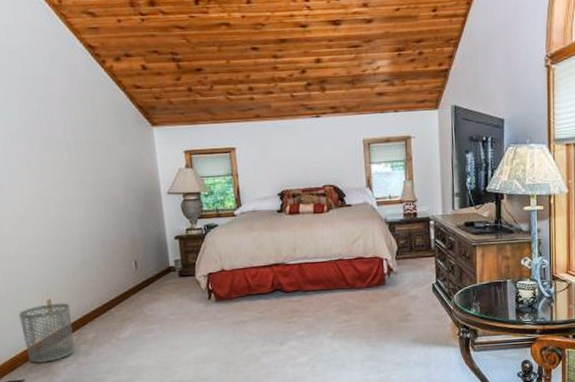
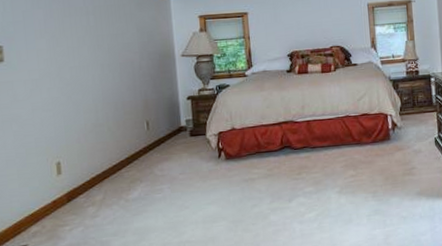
waste bin: present [19,303,74,363] -> none [26,165,81,227]

